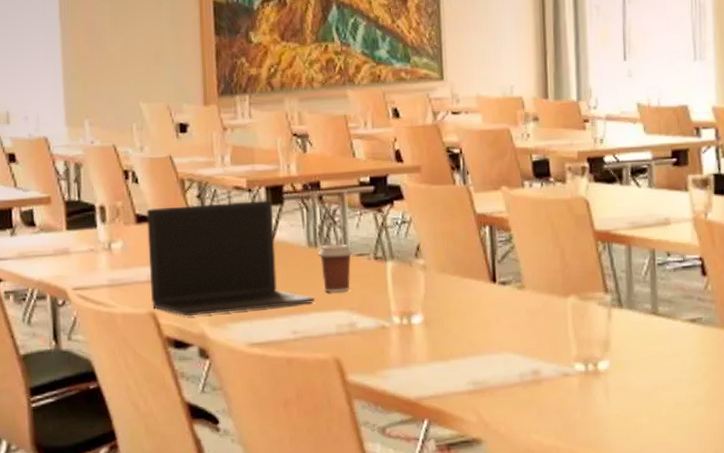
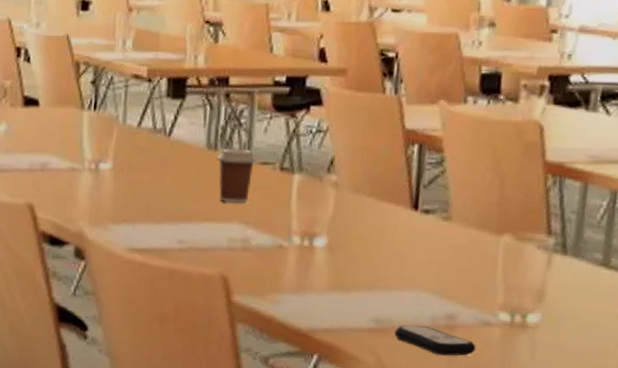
laptop: present [146,199,315,317] -> none [30,90,208,213]
remote control: none [490,382,560,407] -> present [394,324,476,356]

